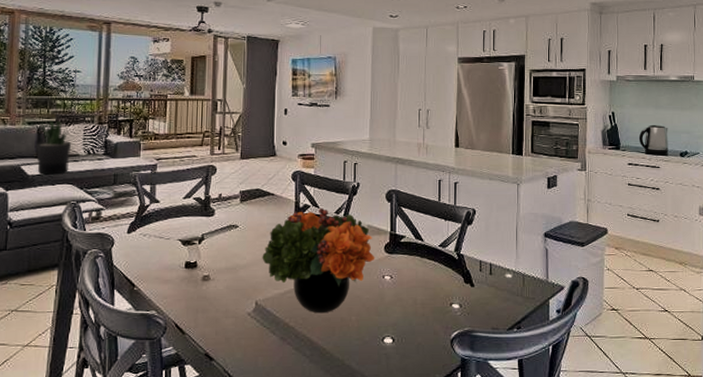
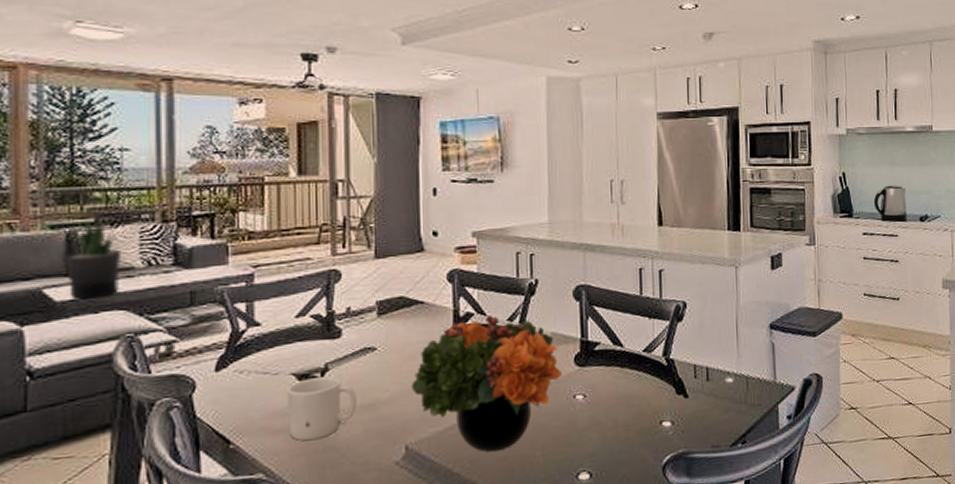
mug: none [174,244,223,290] -> present [287,376,358,442]

